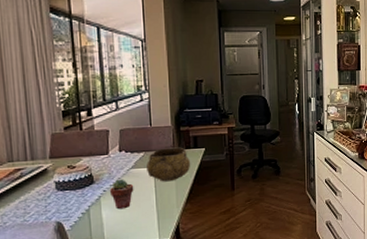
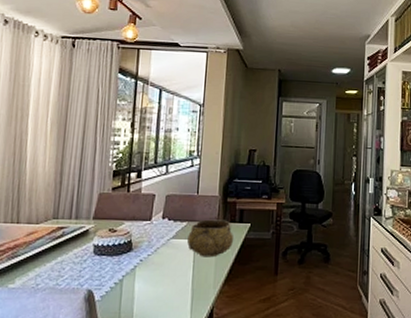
potted succulent: present [110,179,134,210] -> none [147,249,172,284]

